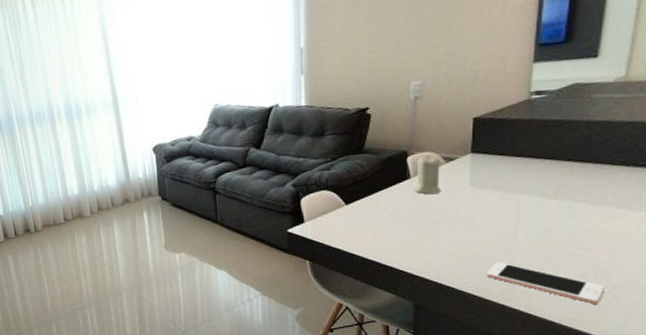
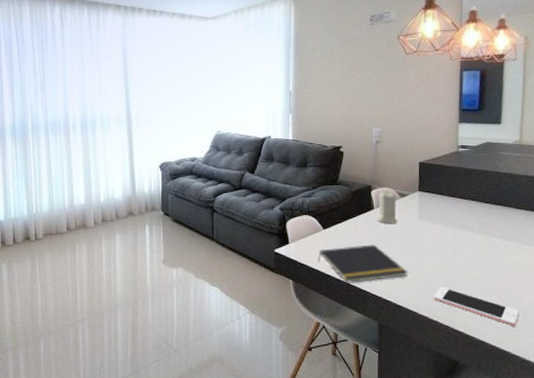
notepad: none [340,218,454,262] -> present [318,244,408,283]

